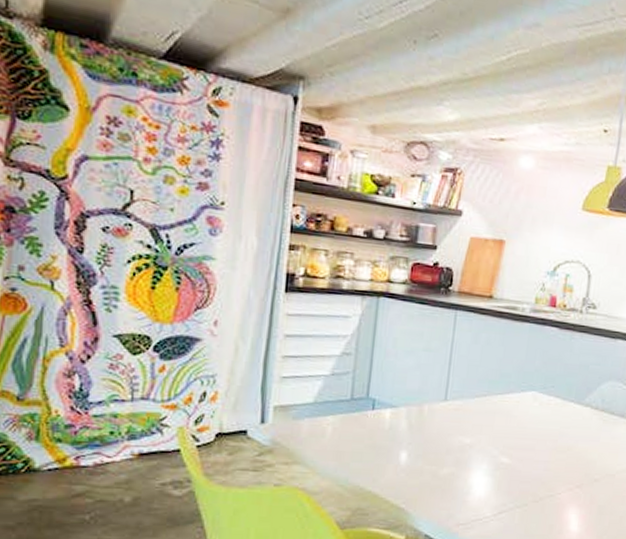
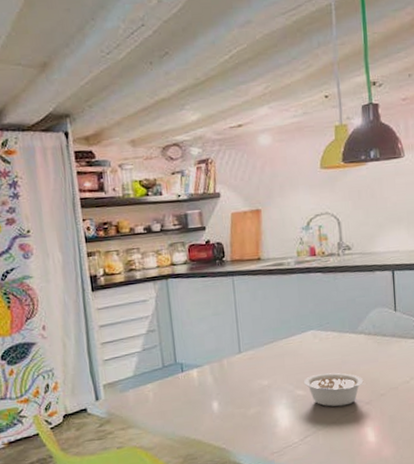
legume: none [510,443,581,485] -> present [303,373,366,407]

